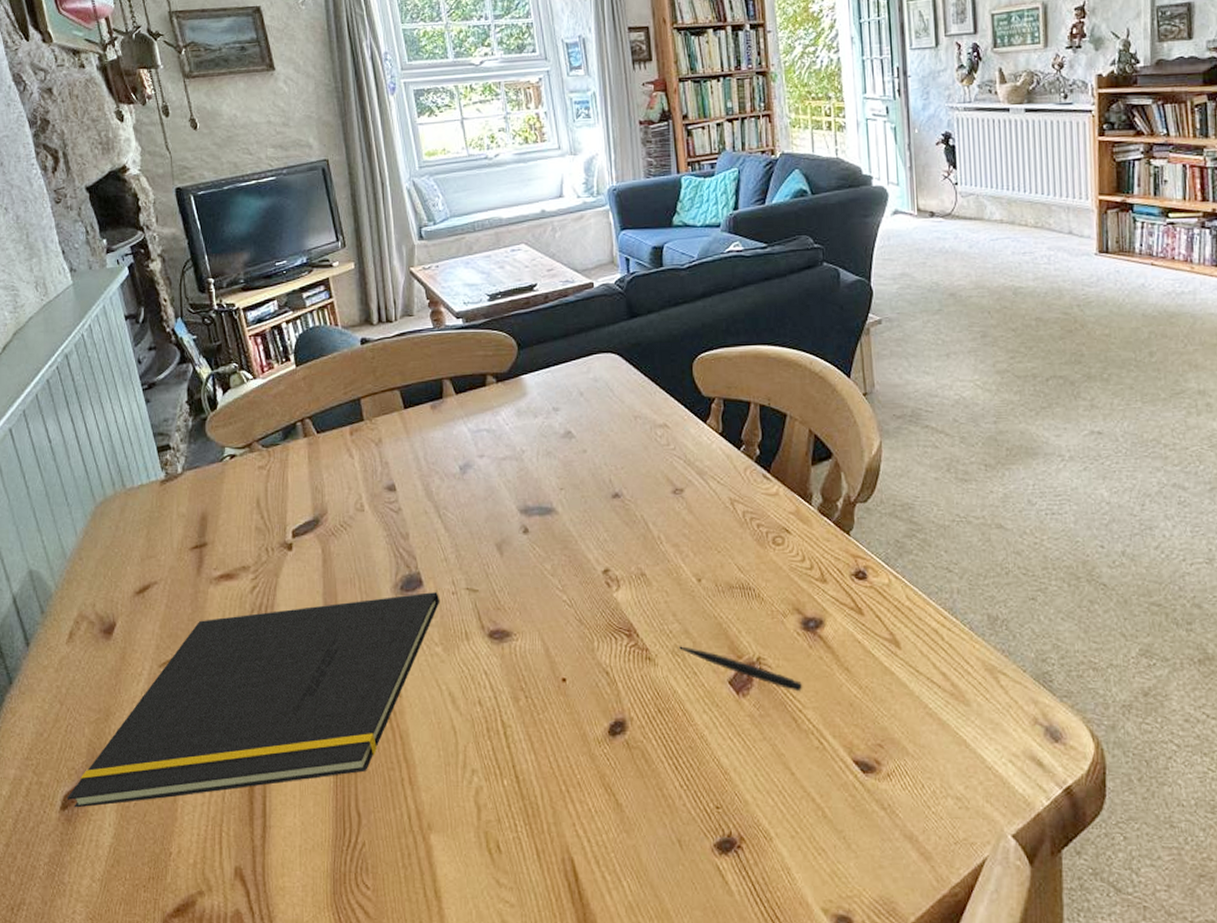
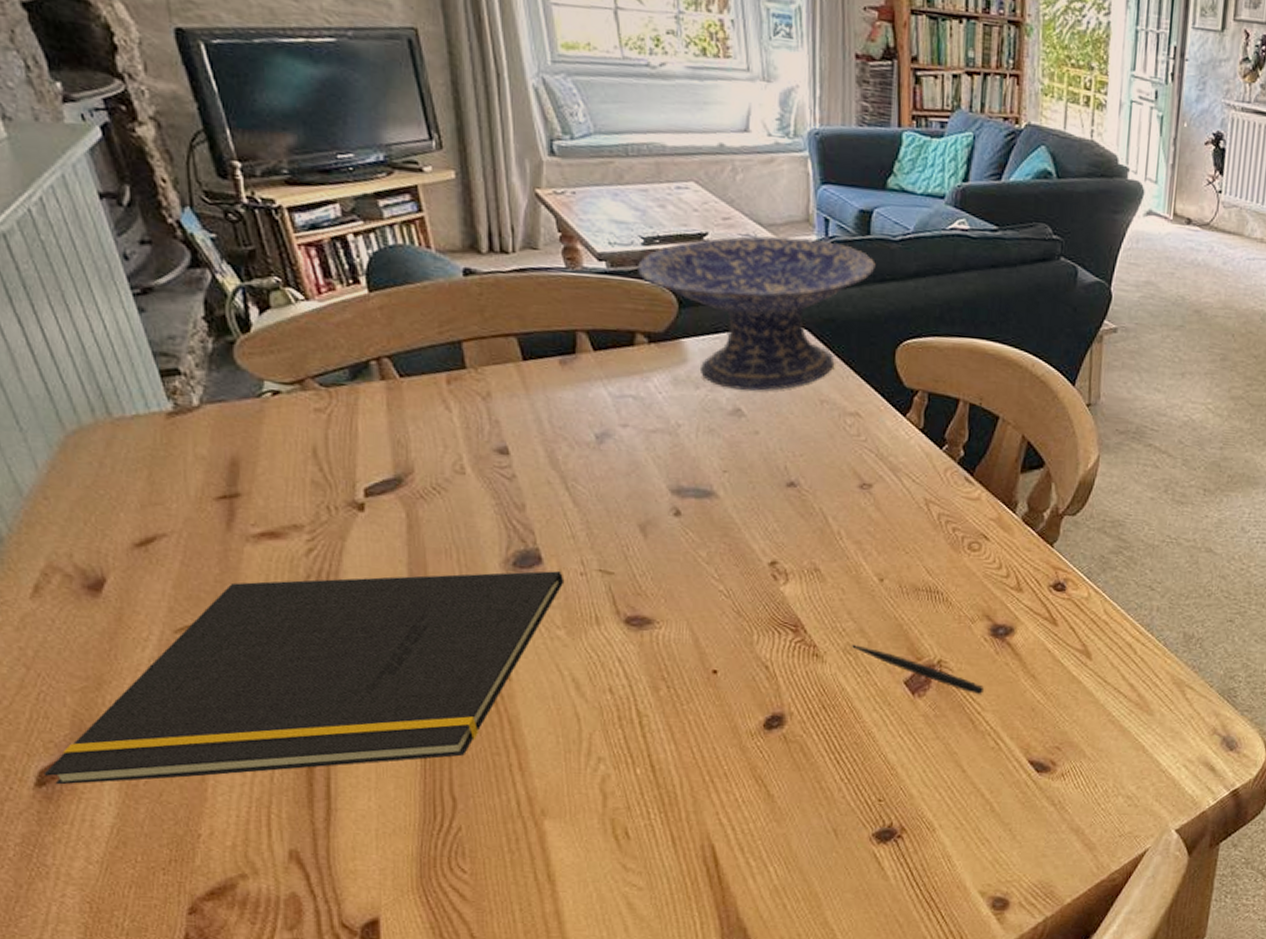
decorative bowl: none [485,277,670,414] -> present [636,236,876,391]

